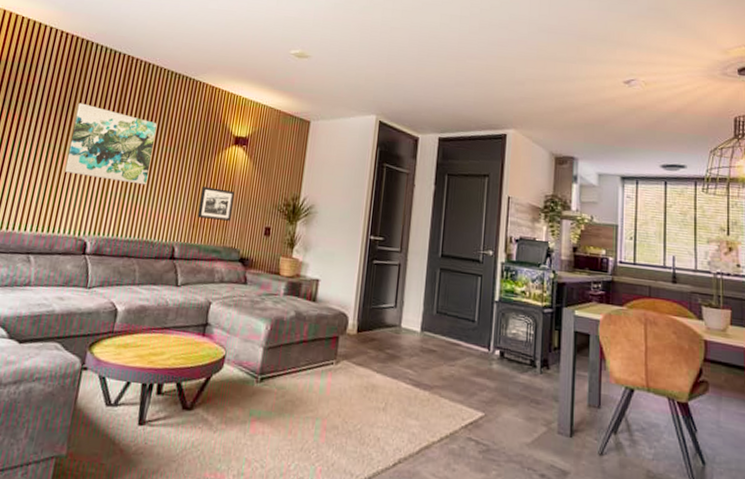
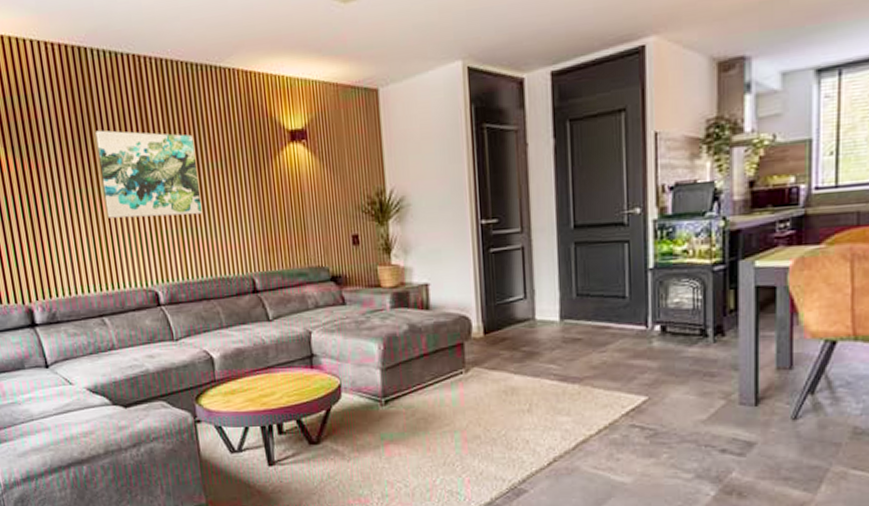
picture frame: present [197,187,235,221] -> none [266,200,309,240]

